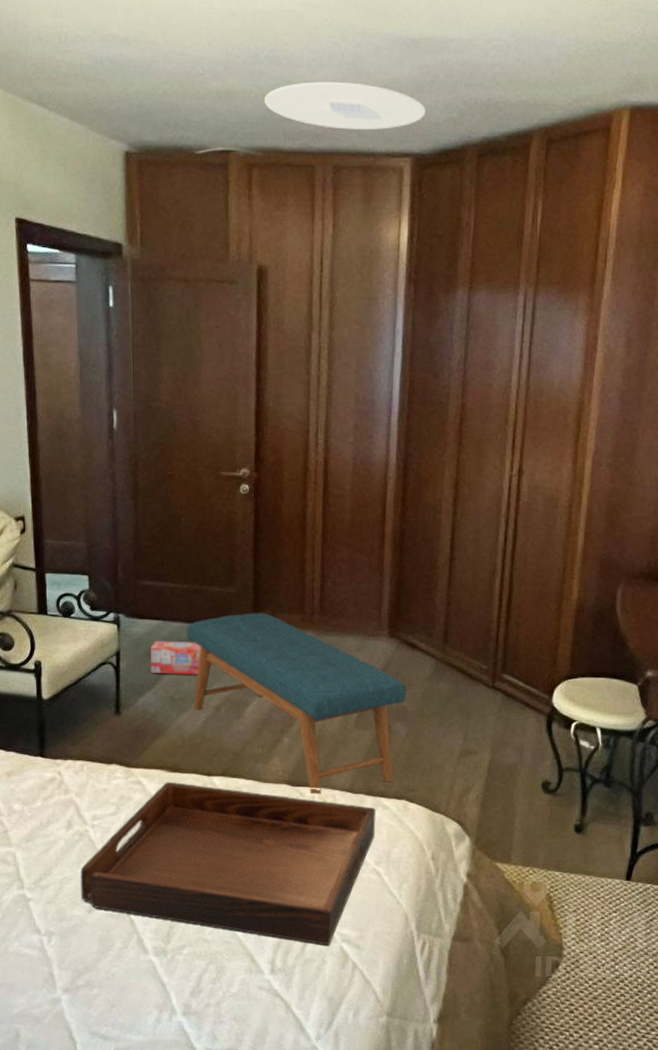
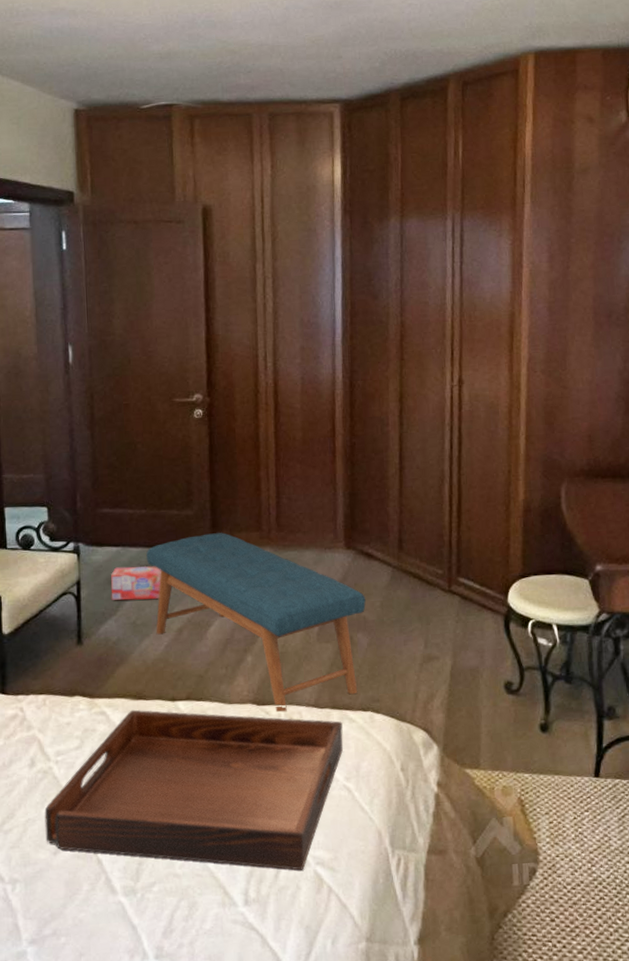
ceiling light: present [265,81,425,130] -> none [203,40,351,82]

